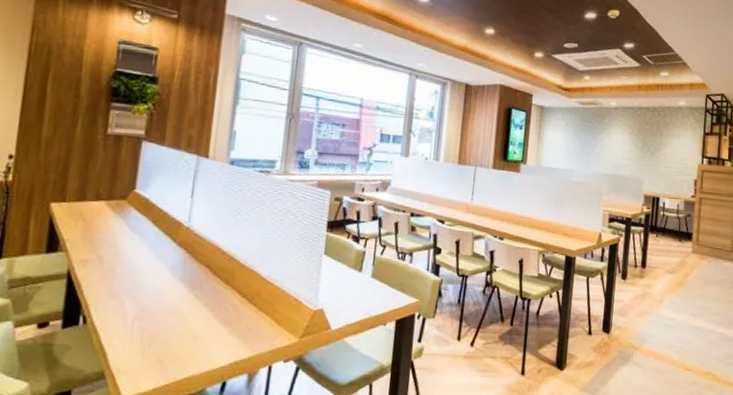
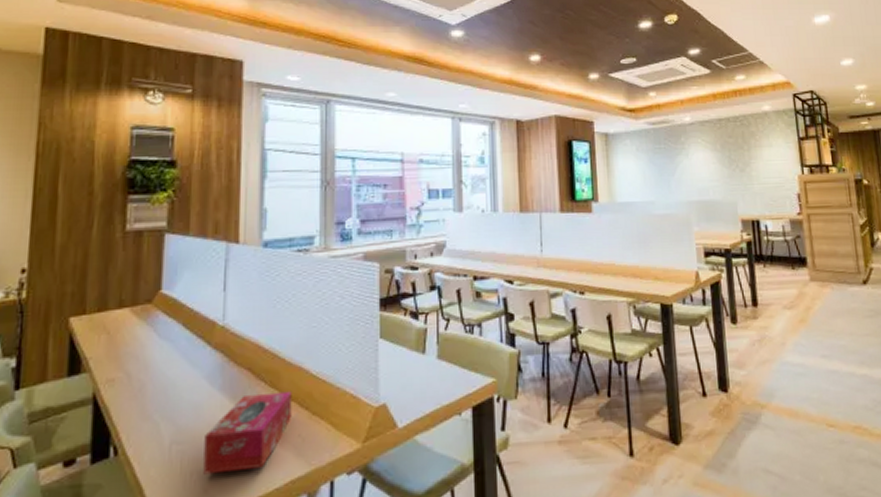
tissue box: none [160,288,243,349] -> present [203,391,292,475]

